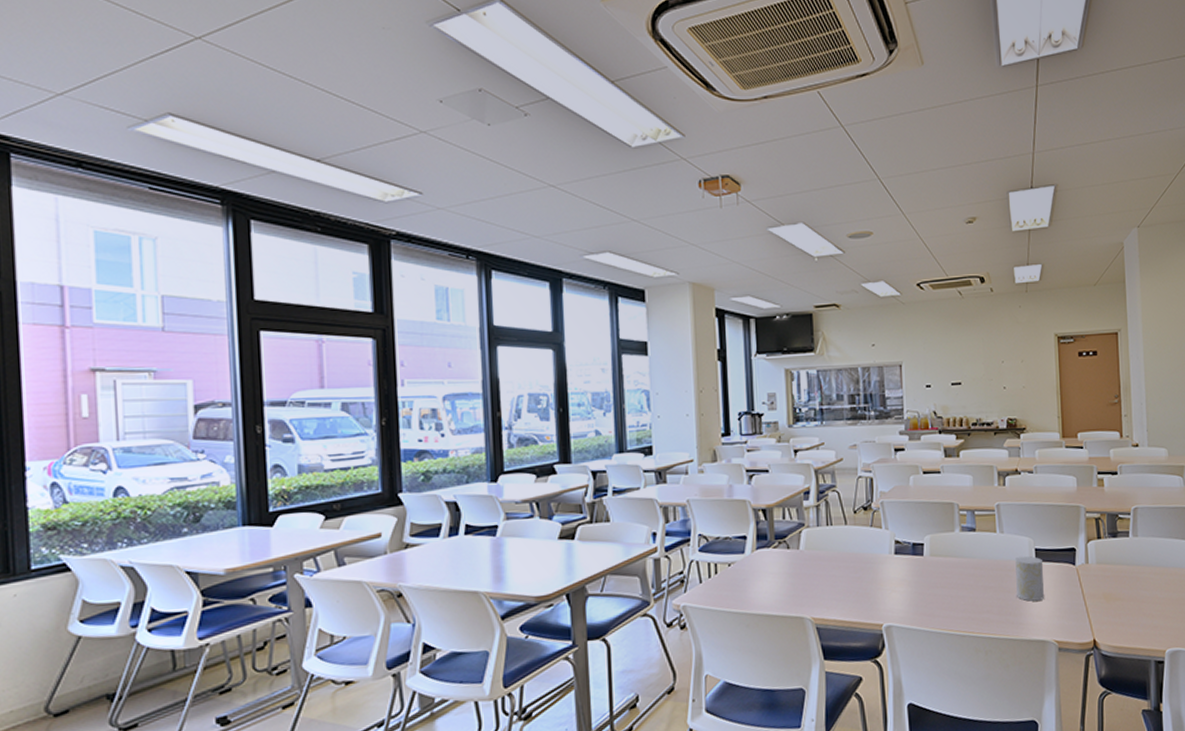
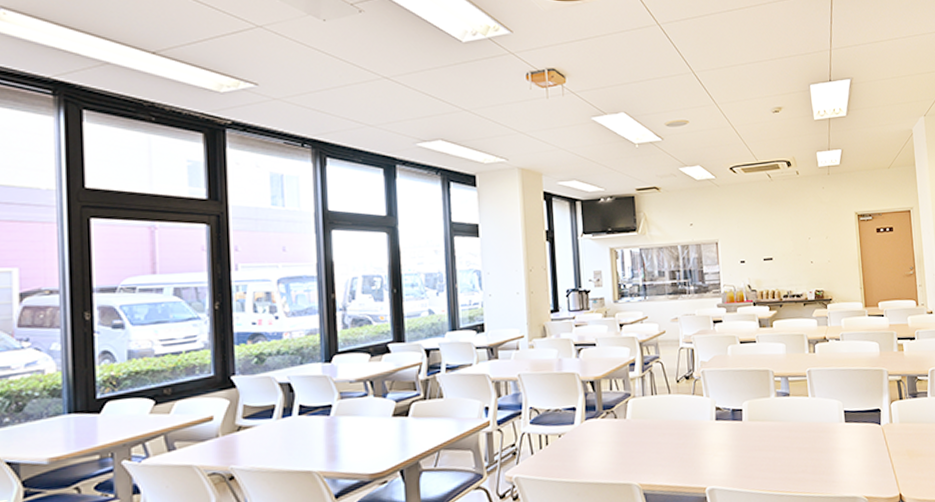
cup: present [1015,556,1045,601] -> none [826,417,855,460]

